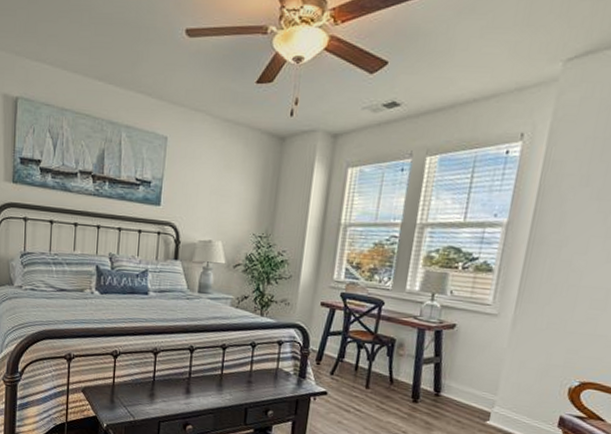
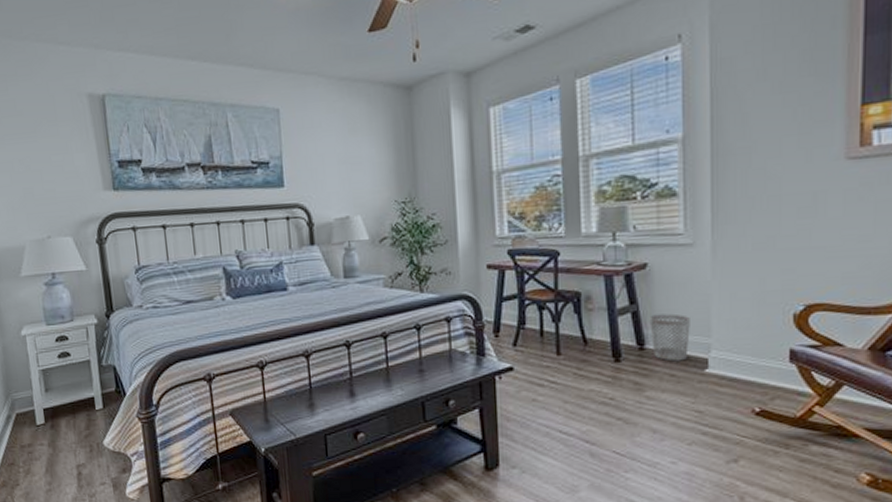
wastebasket: none [446,368,483,411] -> present [649,313,690,362]

